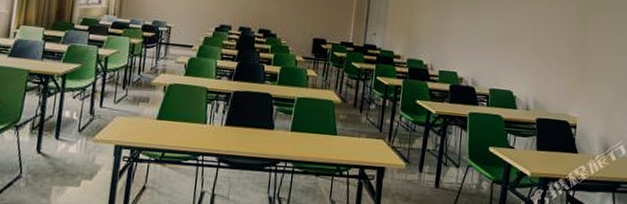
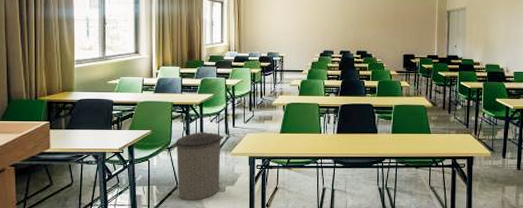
trash can: none [20,109,87,195] -> present [172,132,224,201]

